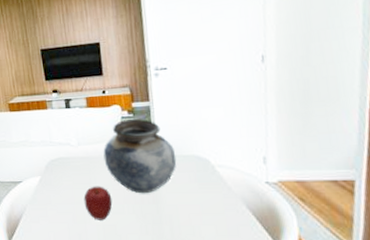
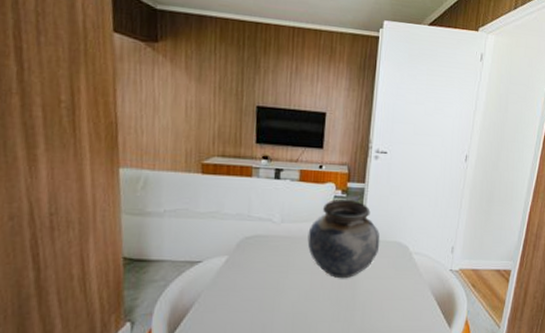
apple: present [84,186,113,220] -> none [276,269,309,308]

